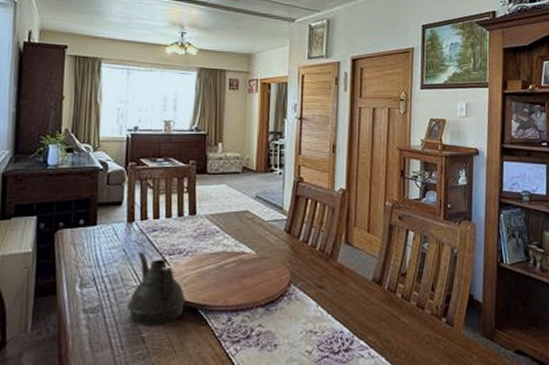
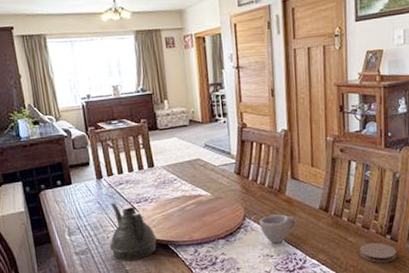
cup: none [305,283,348,318] -> present [258,214,297,244]
coaster: none [412,325,452,351] -> present [359,242,397,263]

